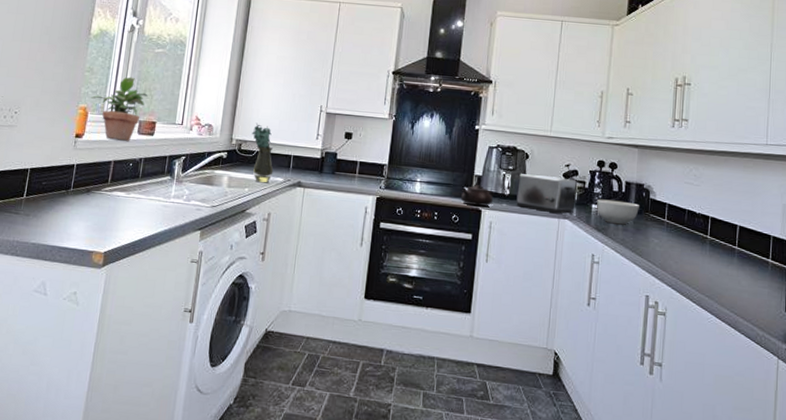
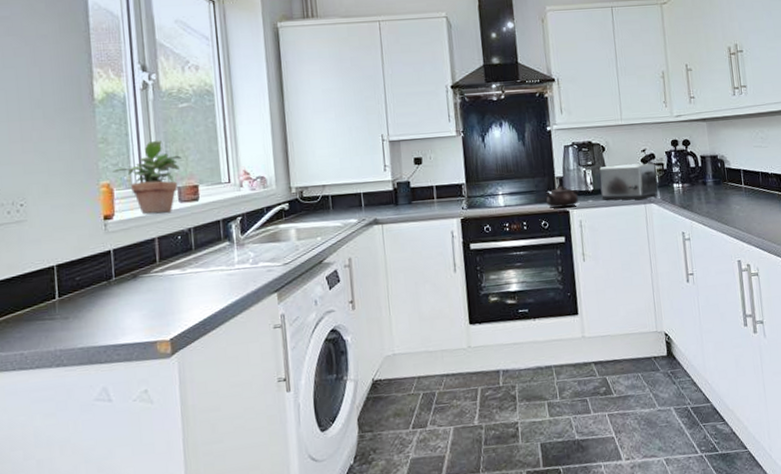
vase: present [252,123,274,182] -> none [311,165,345,228]
bowl: present [597,199,639,225] -> none [677,175,718,199]

